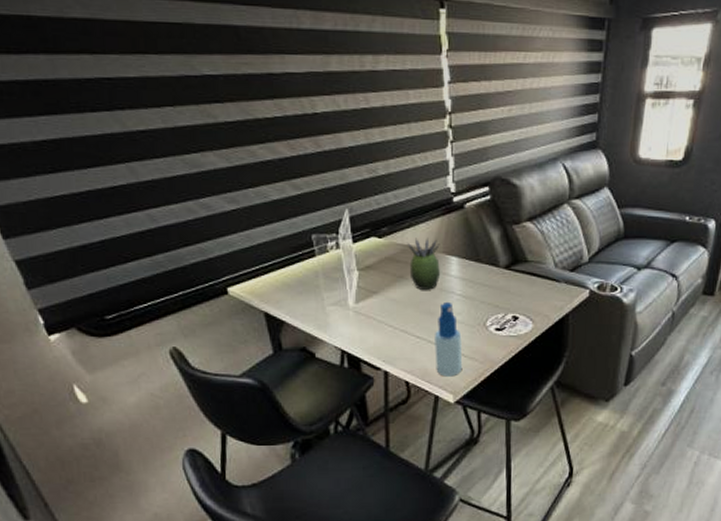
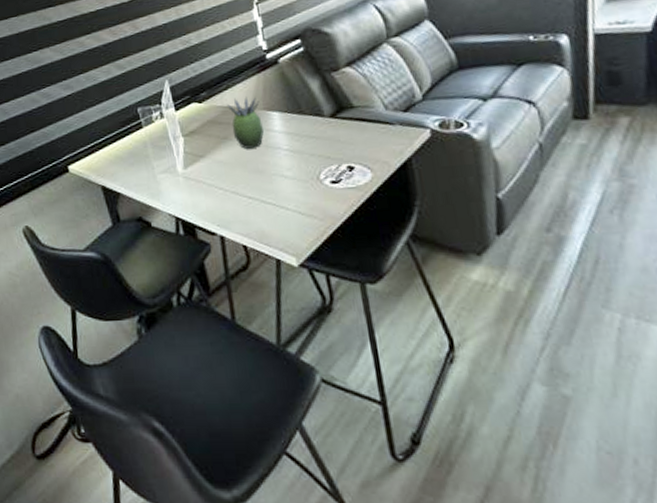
spray bottle: present [435,301,463,377] -> none [267,158,302,238]

